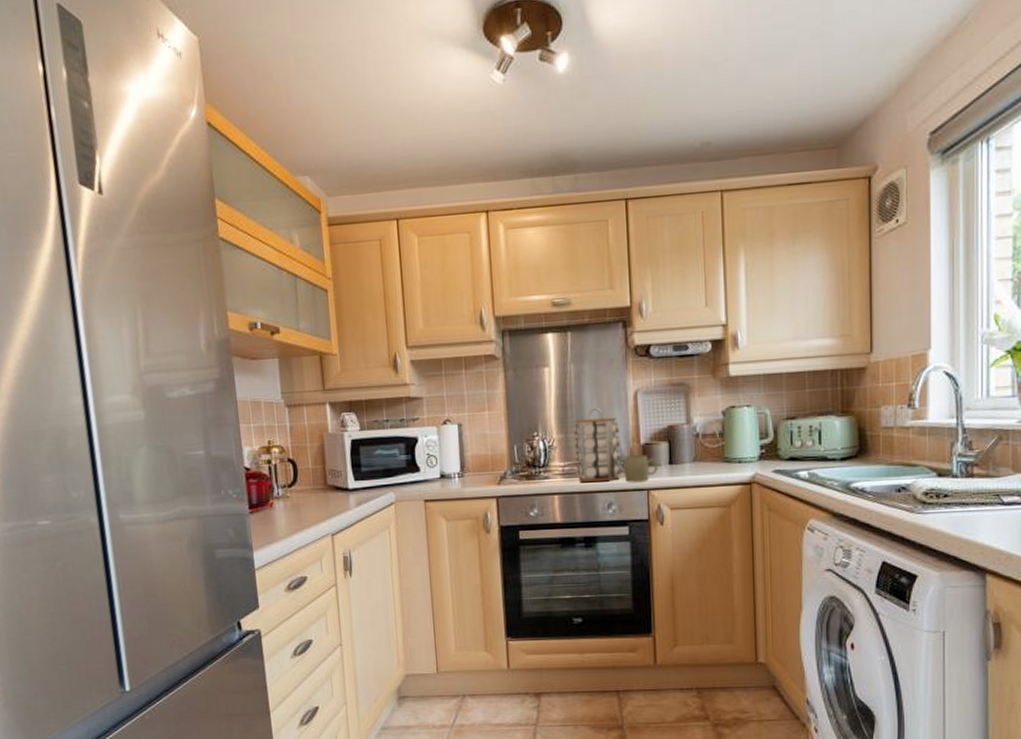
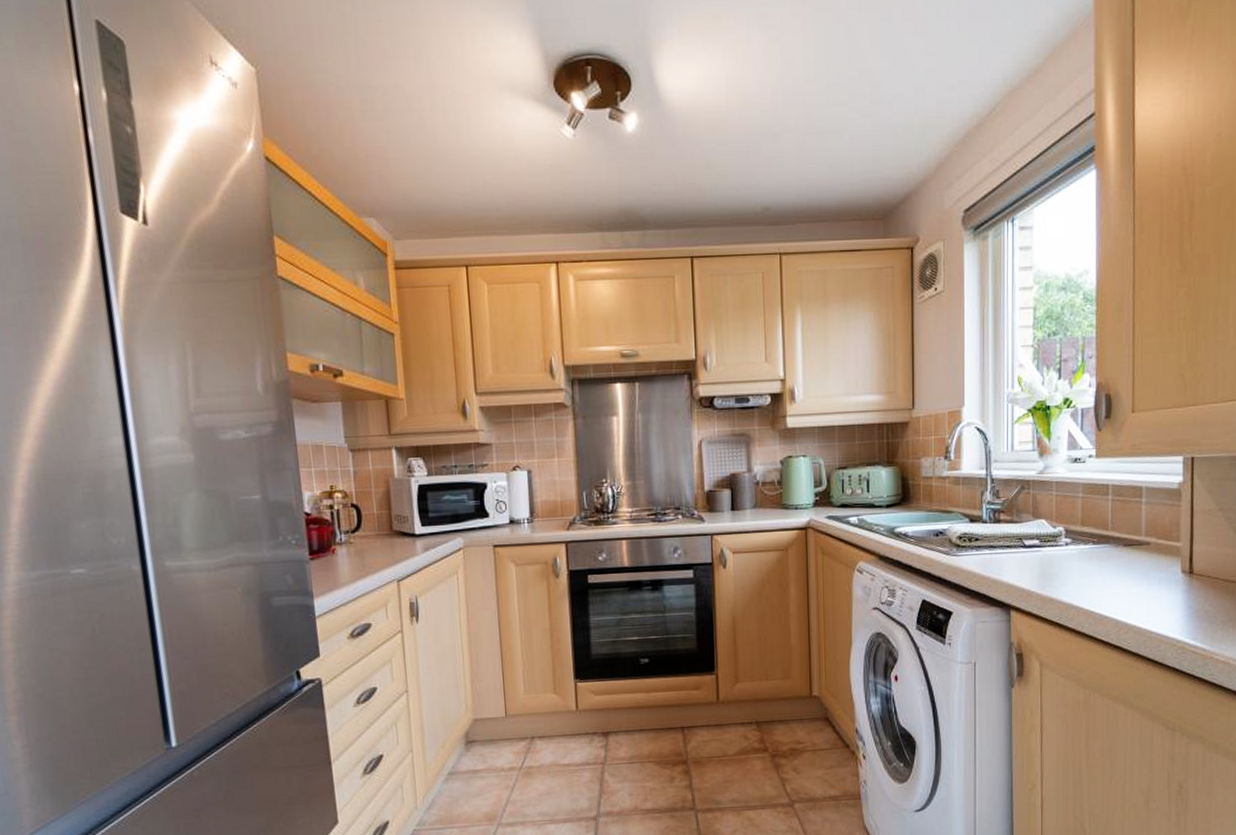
spice rack: present [573,408,621,484] -> none [640,456,686,529]
mug: present [623,455,659,483] -> none [688,501,722,529]

